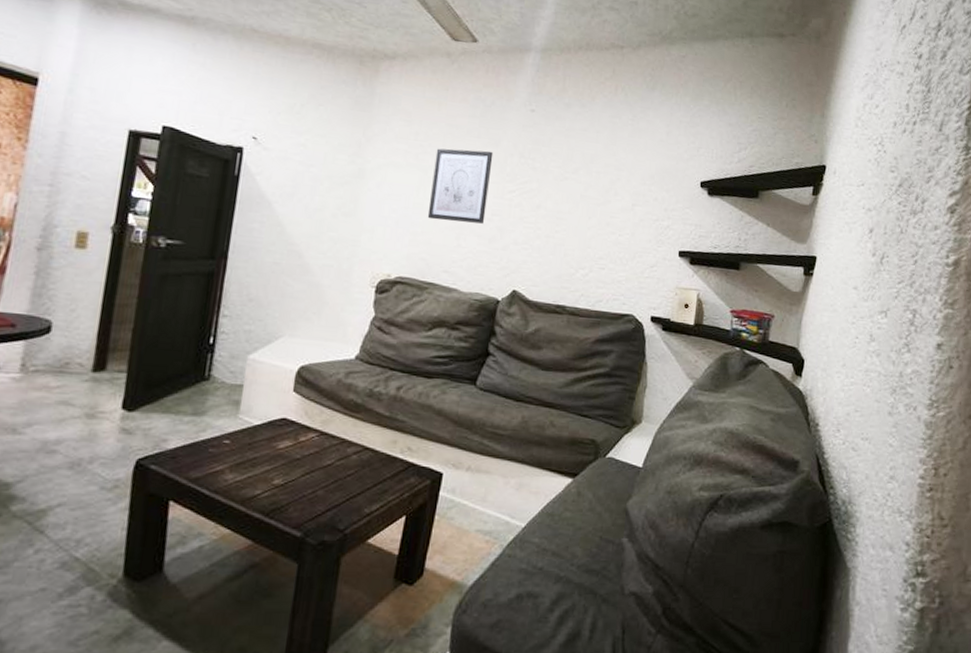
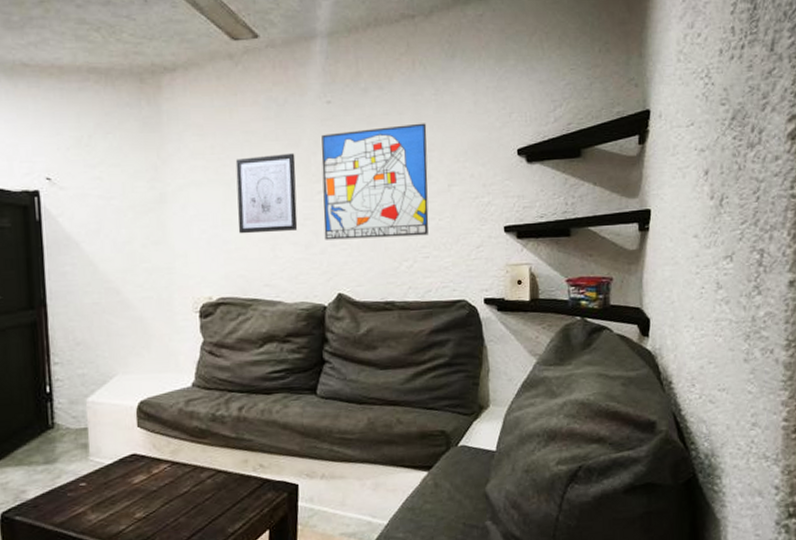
wall art: none [508,139,620,248] -> present [321,123,429,240]

